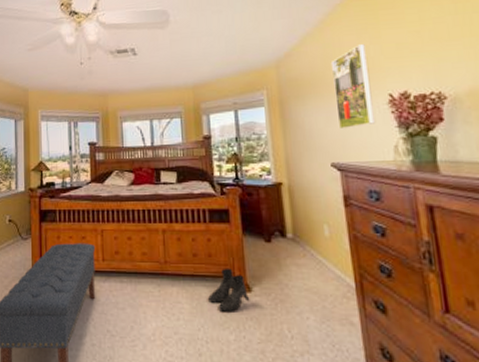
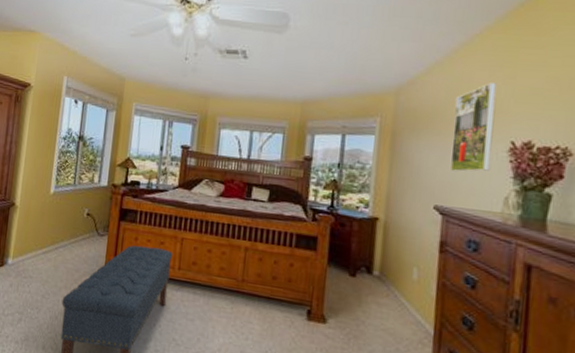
boots: present [208,268,250,312] -> none [280,295,324,340]

